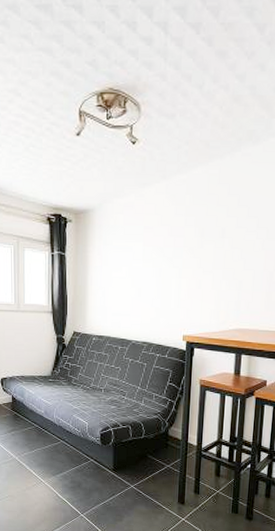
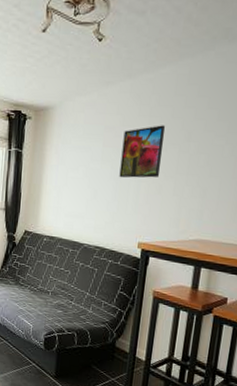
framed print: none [161,223,201,276] -> present [119,125,166,178]

